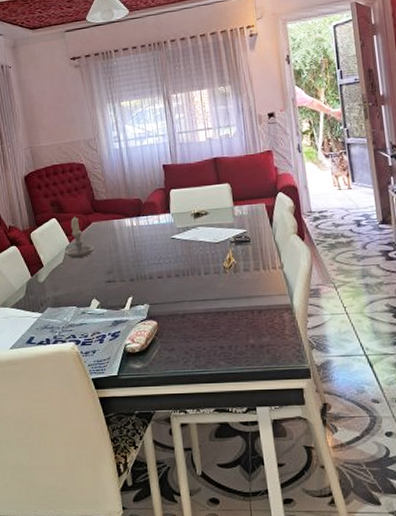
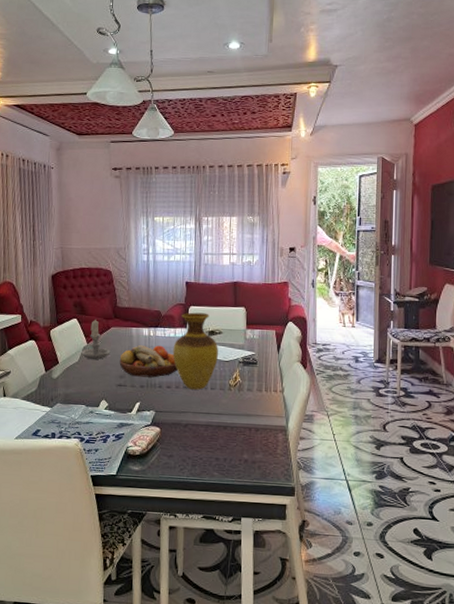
fruit bowl: none [105,234,167,271] -> present [119,344,178,378]
vase: none [159,194,208,277] -> present [172,312,218,390]

